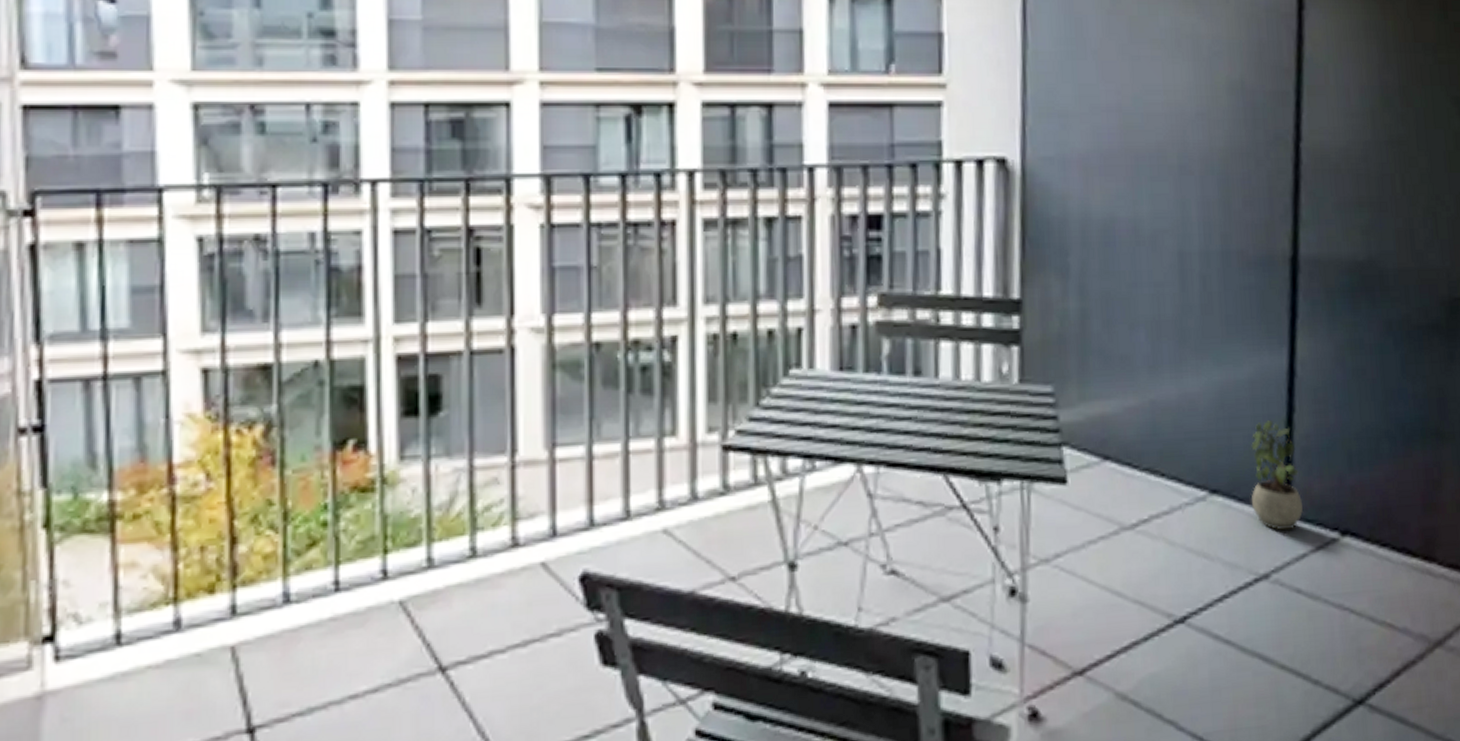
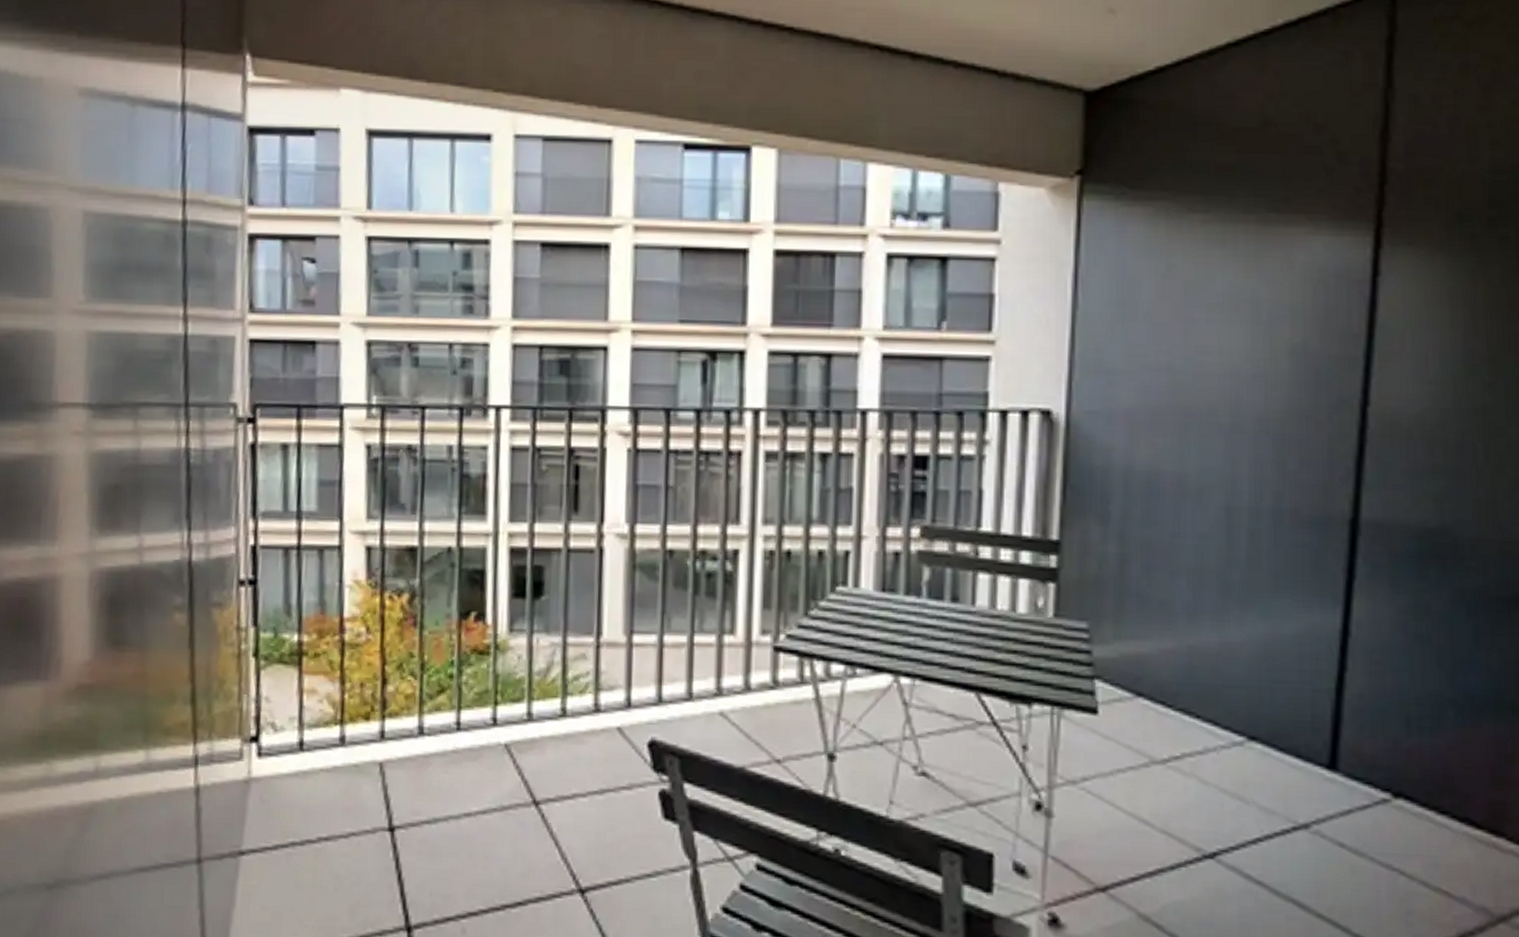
potted plant: present [1251,420,1303,531] -> none [1293,676,1350,785]

